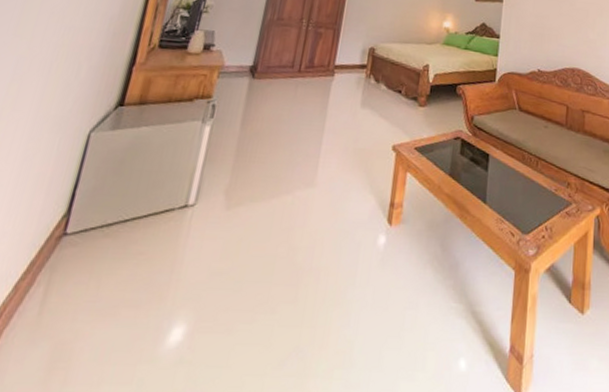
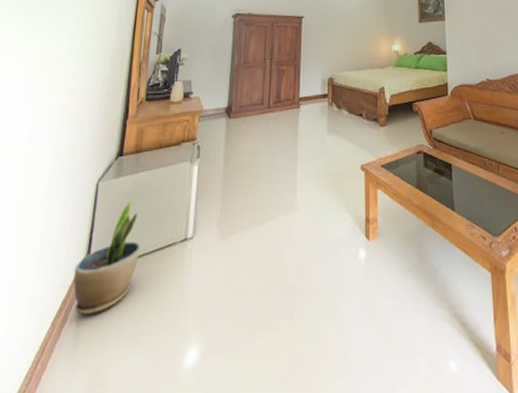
potted plant: none [44,155,134,280] -> present [73,199,141,315]

